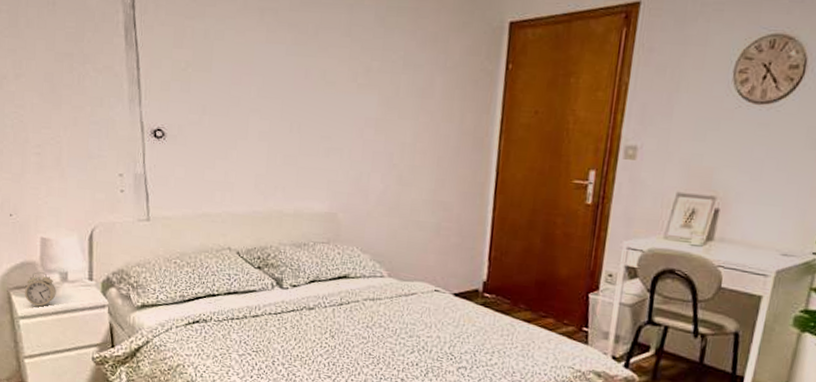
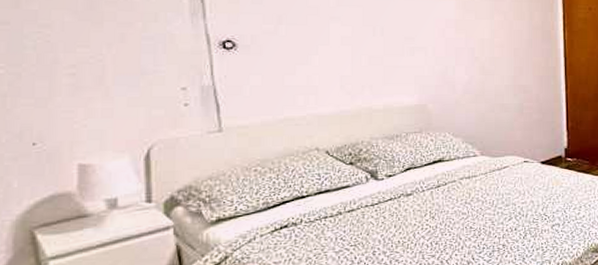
alarm clock: present [25,272,56,307] -> none [56,202,102,244]

